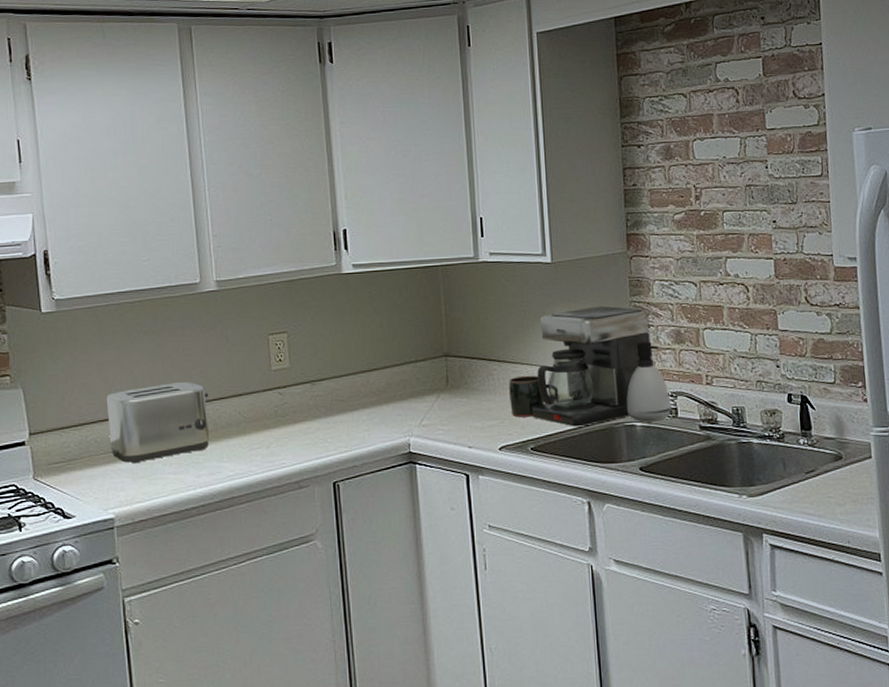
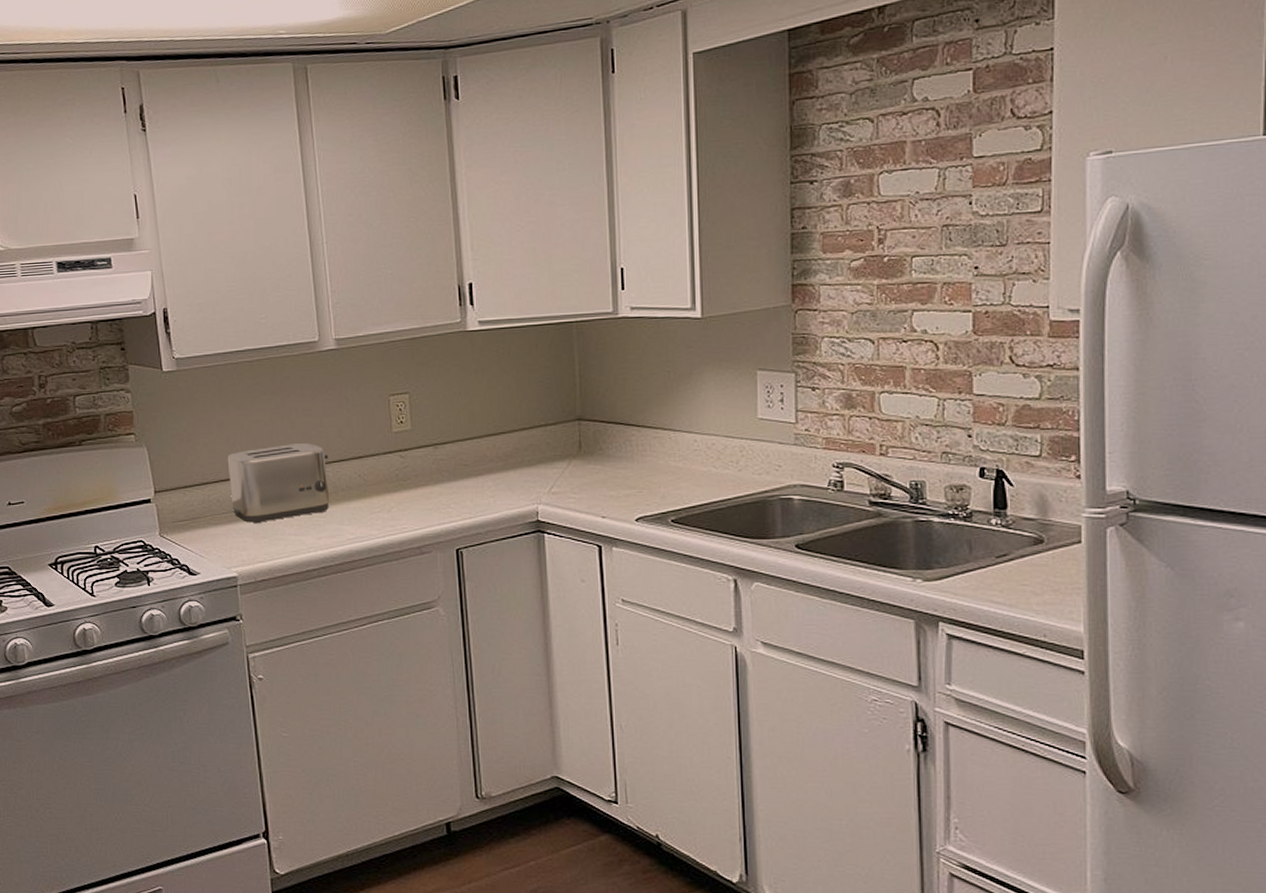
mug: present [509,375,550,418] -> none [649,441,695,487]
coffee maker: present [531,305,651,427] -> none [673,366,815,499]
soap dispenser: present [626,341,672,423] -> none [783,406,837,496]

